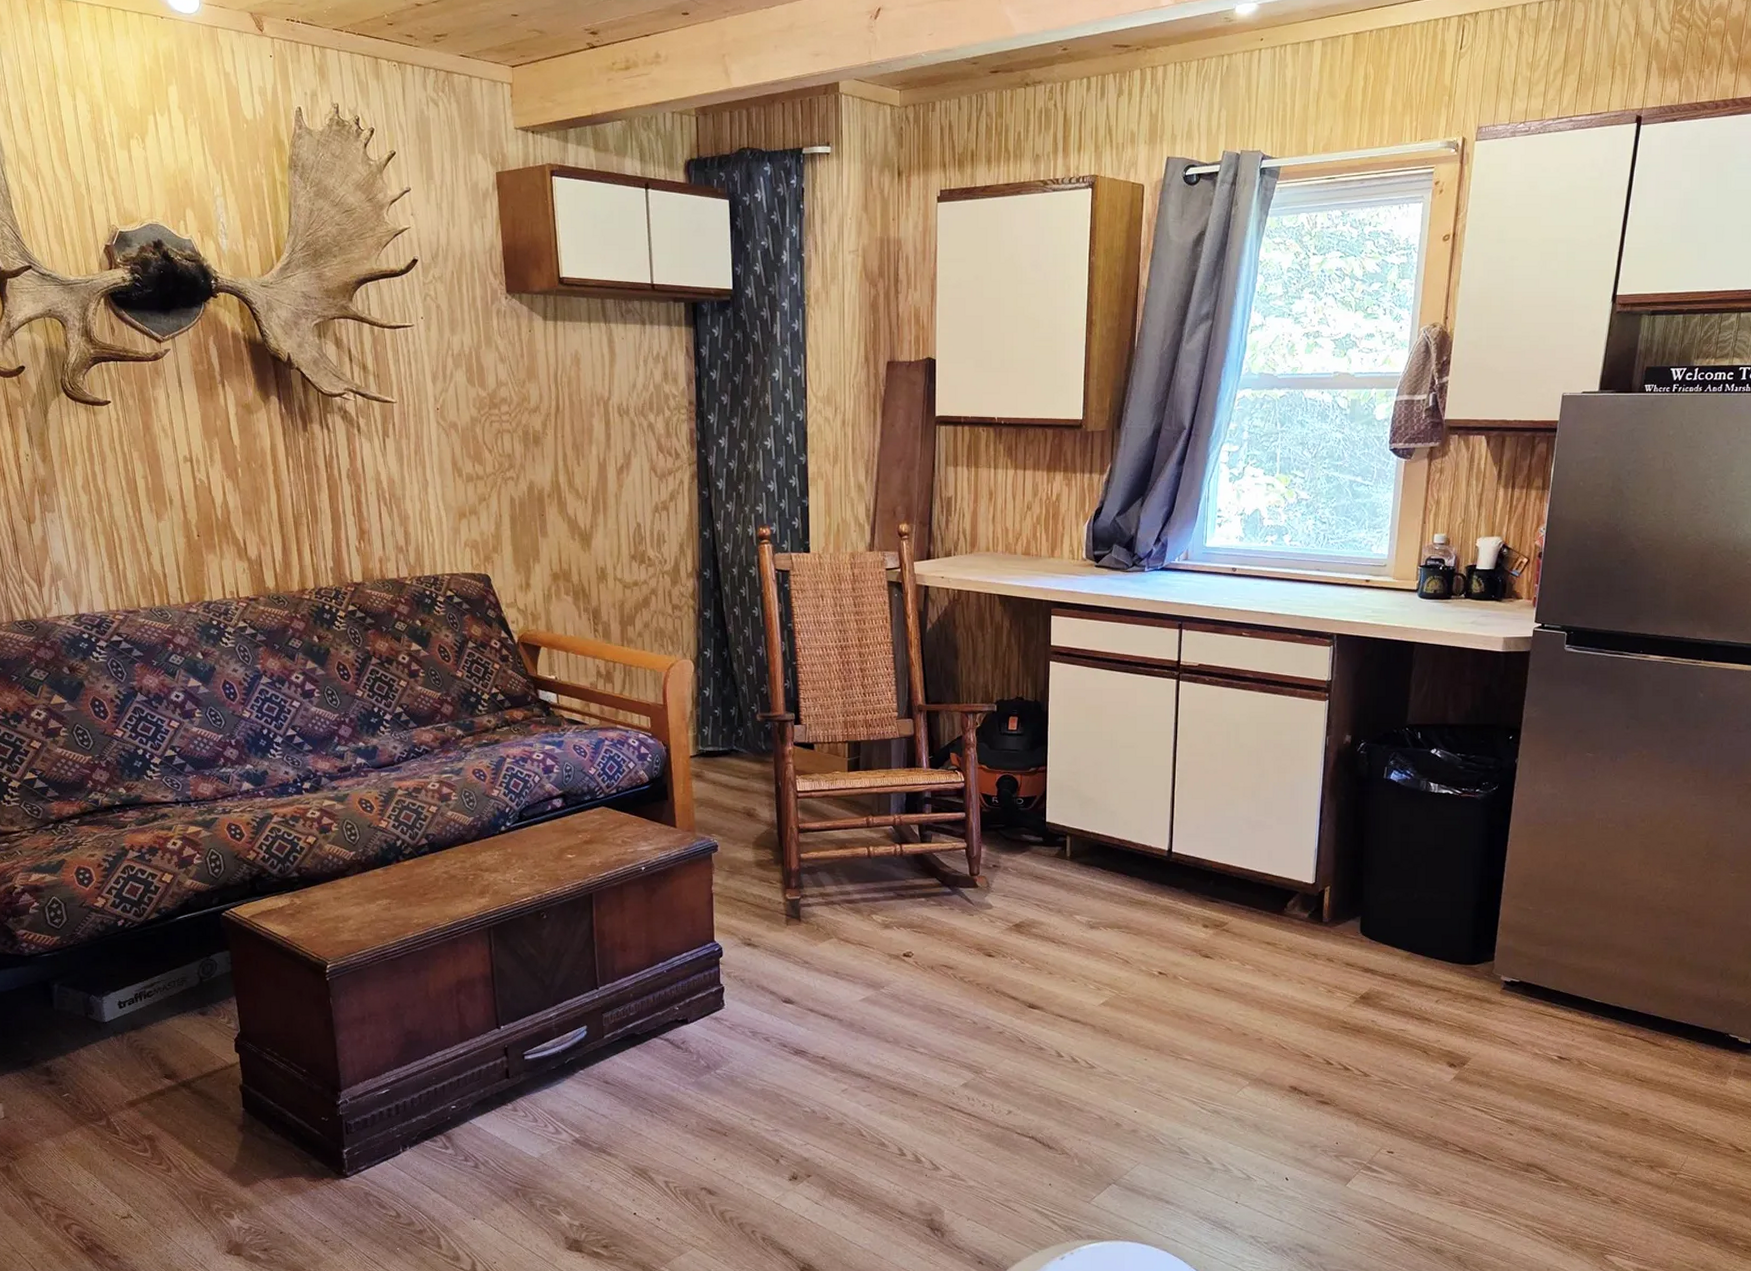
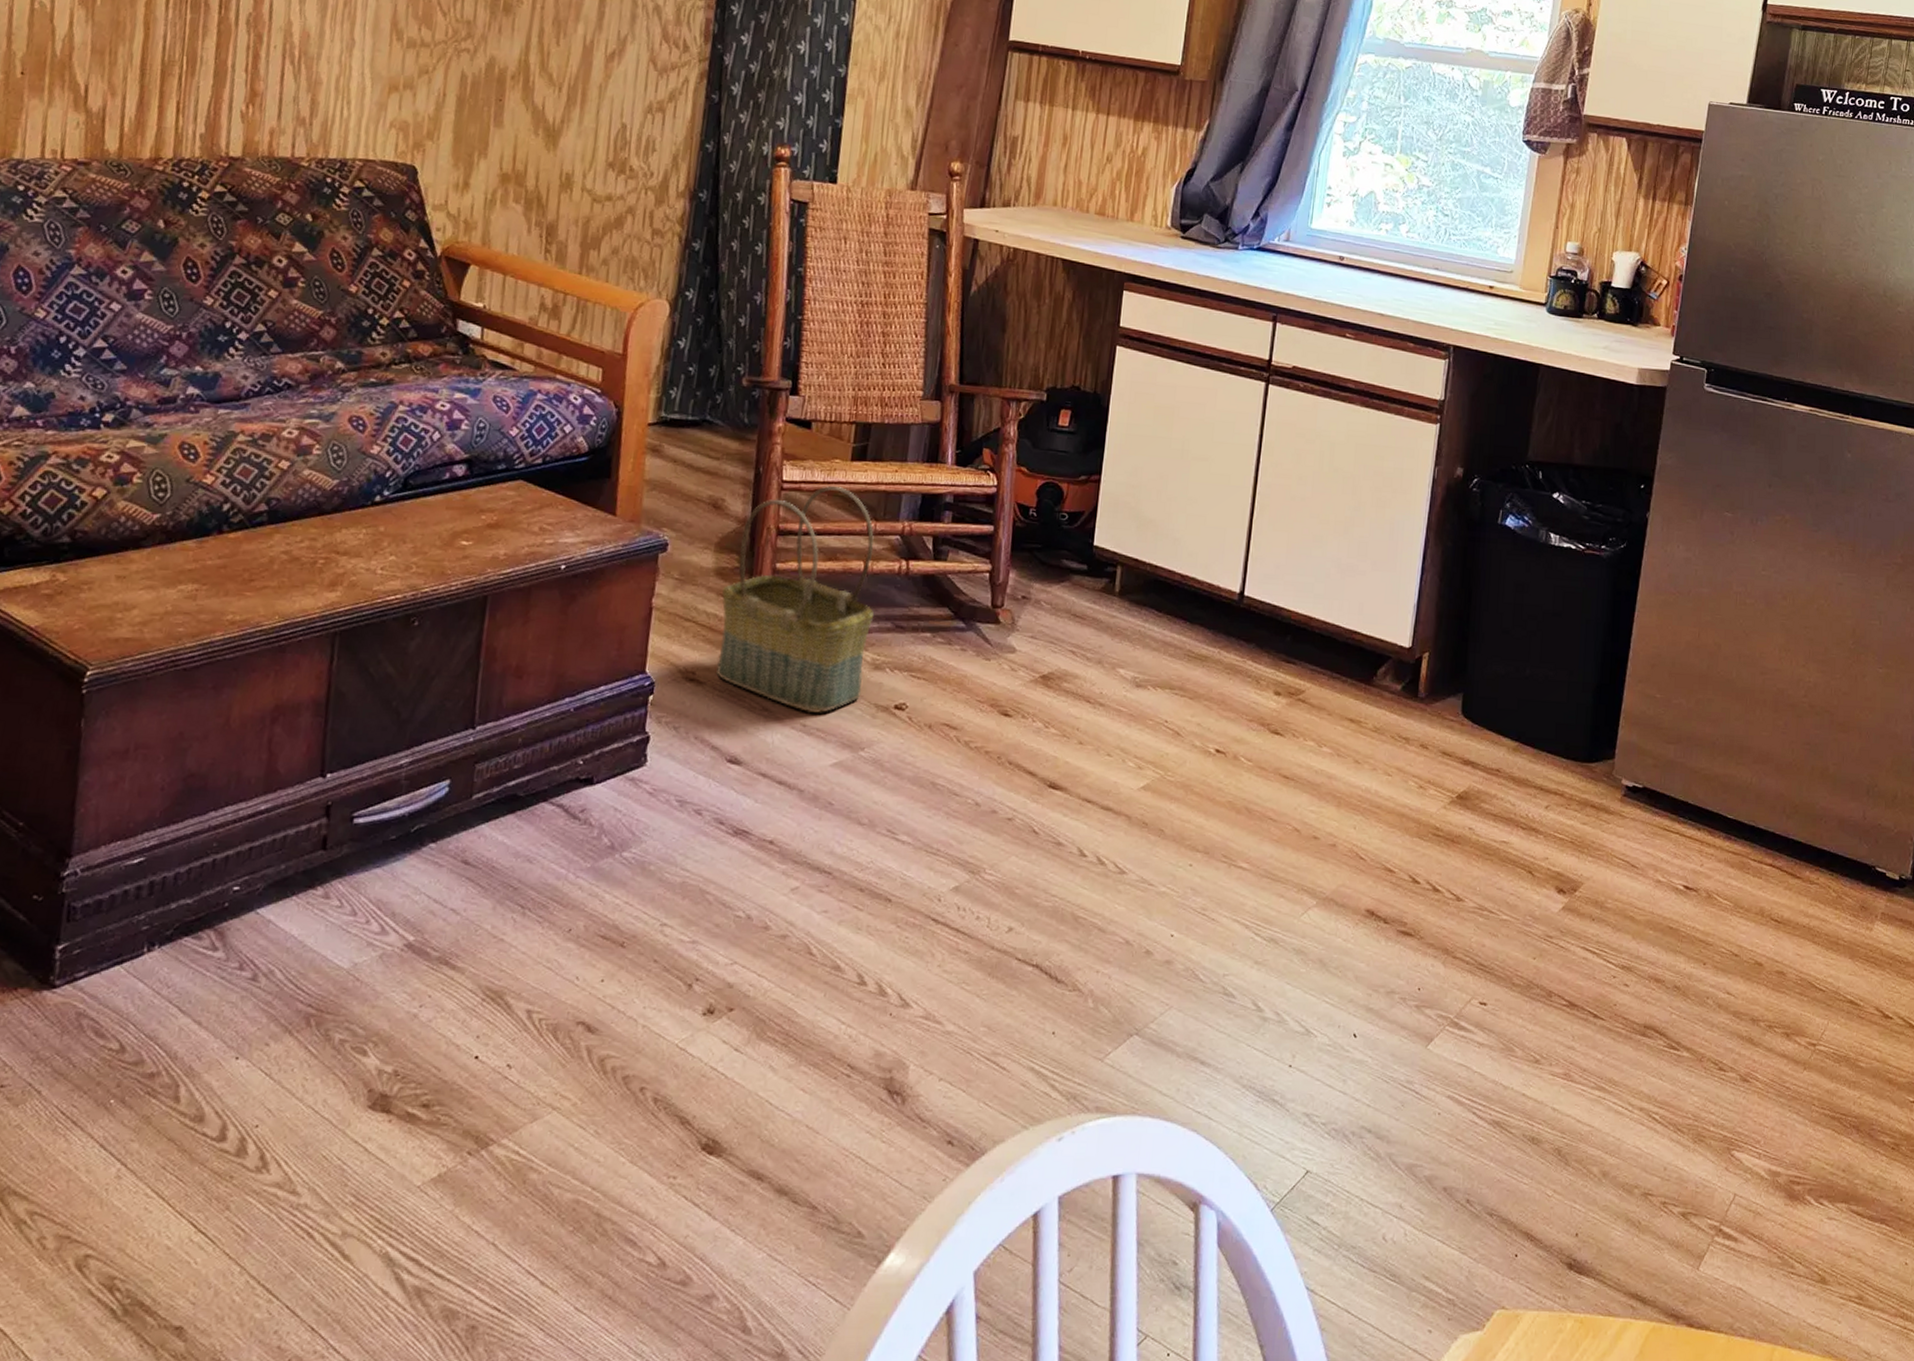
basket: none [762,792,879,964] -> present [716,486,875,714]

